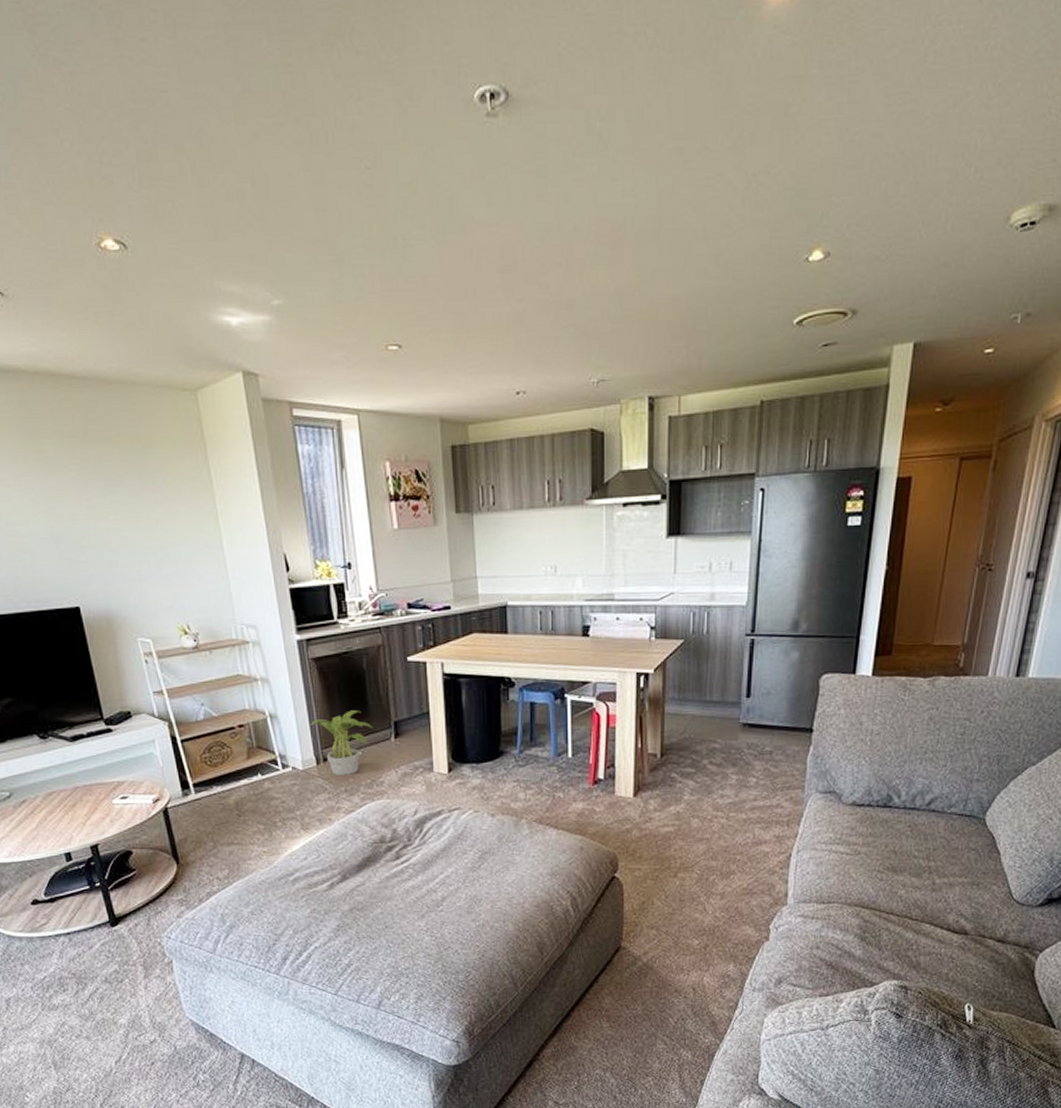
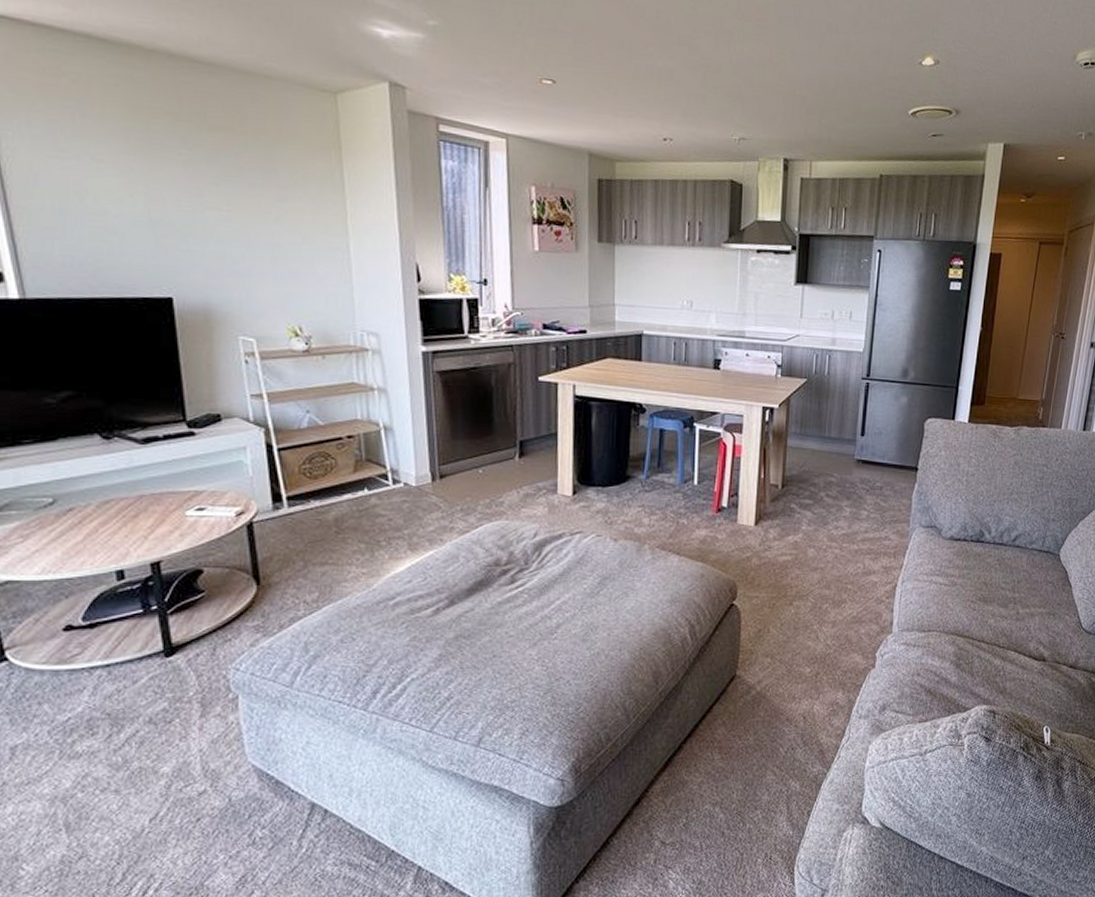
potted plant: present [310,710,374,775] -> none [428,427,498,493]

